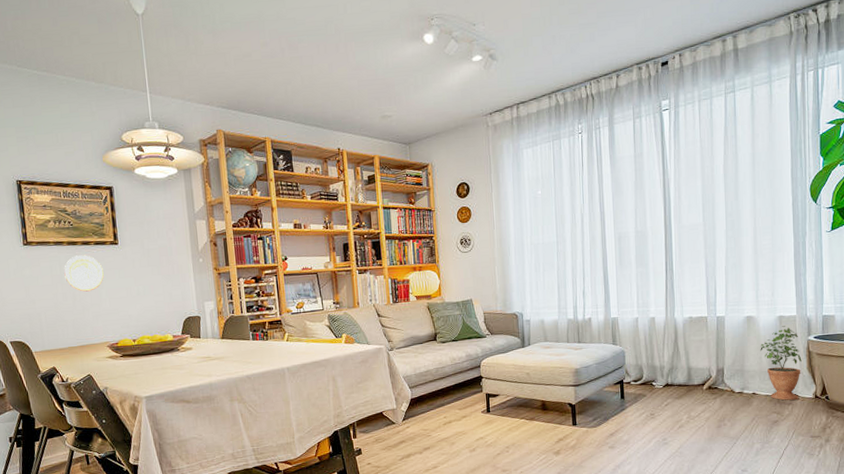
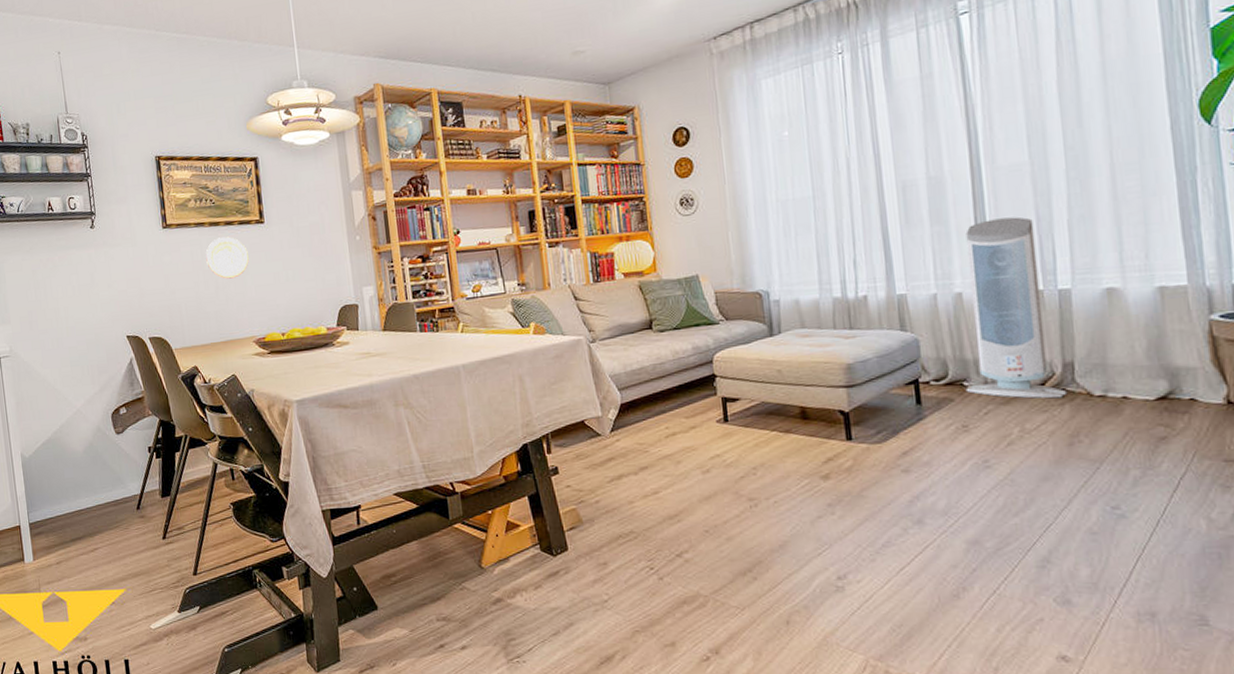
air purifier: none [654,263,719,394] -> present [965,216,1068,399]
potted plant: present [760,326,802,401] -> none [1130,300,1202,408]

